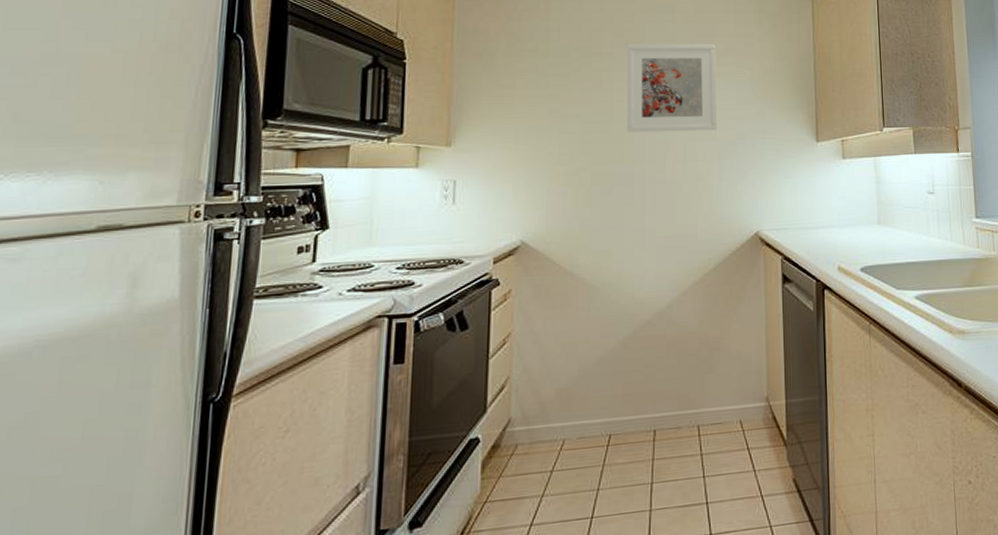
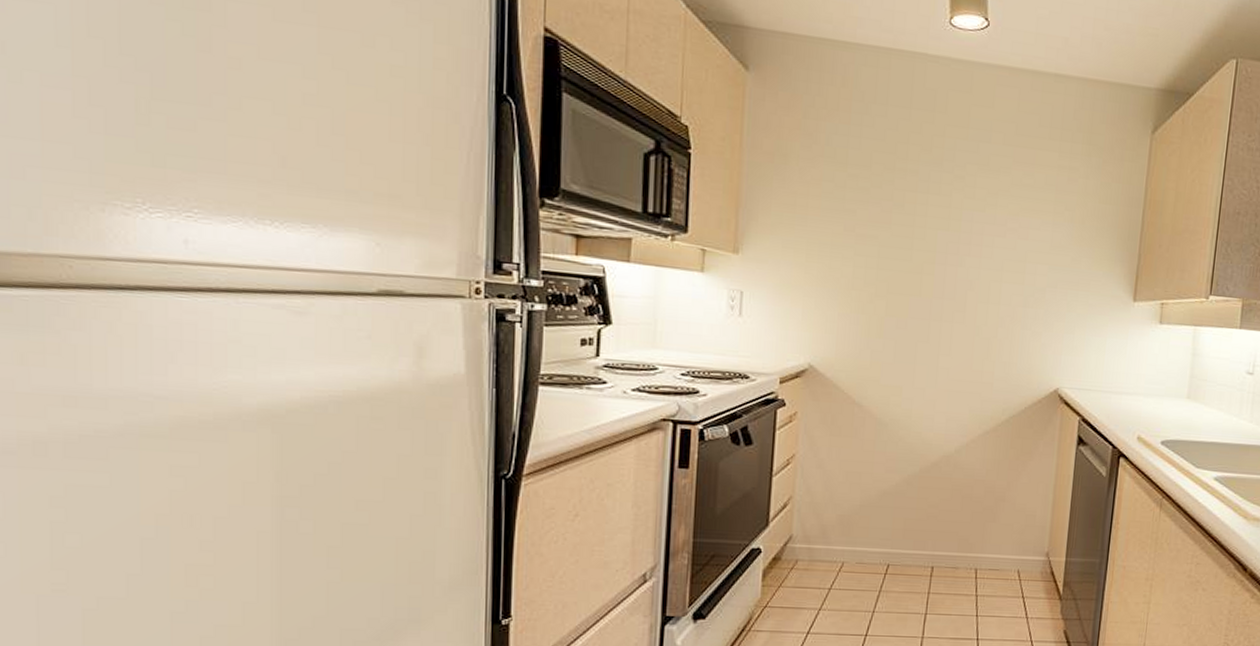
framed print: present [627,43,718,133] -> none [928,162,1034,274]

